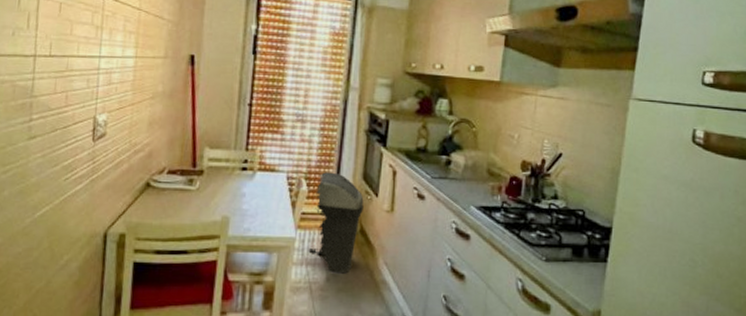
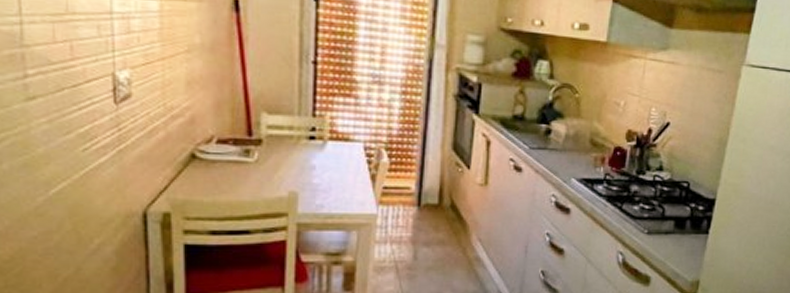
trash can: present [308,172,364,274] -> none [393,142,454,251]

